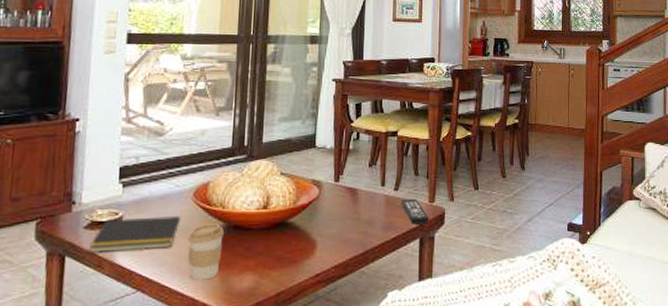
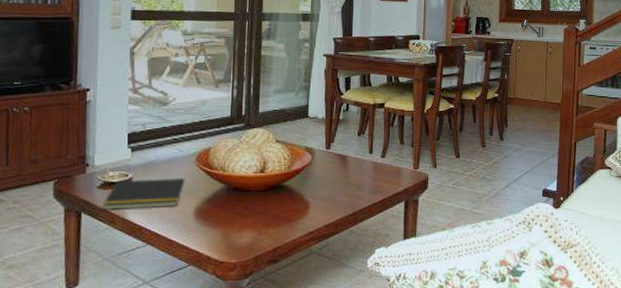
coffee cup: present [188,224,225,281] -> none [192,186,226,236]
remote control: present [401,198,429,225] -> none [387,165,413,189]

